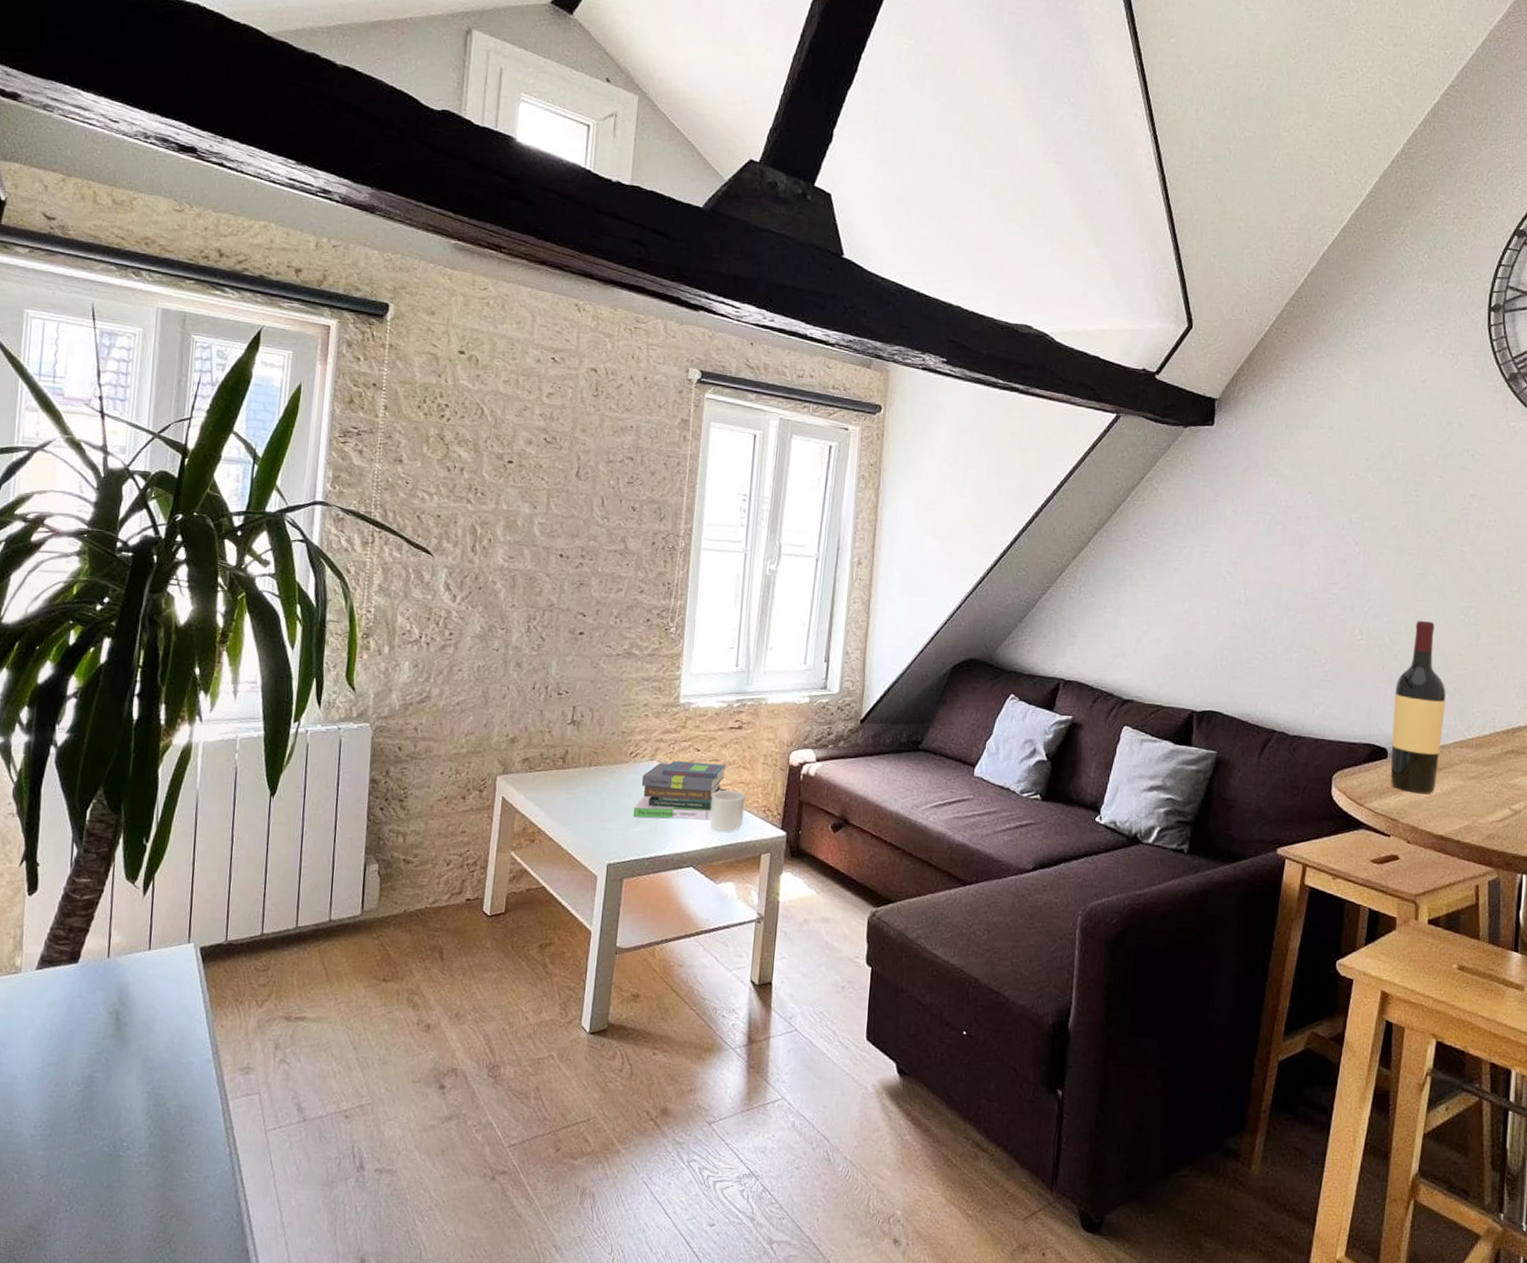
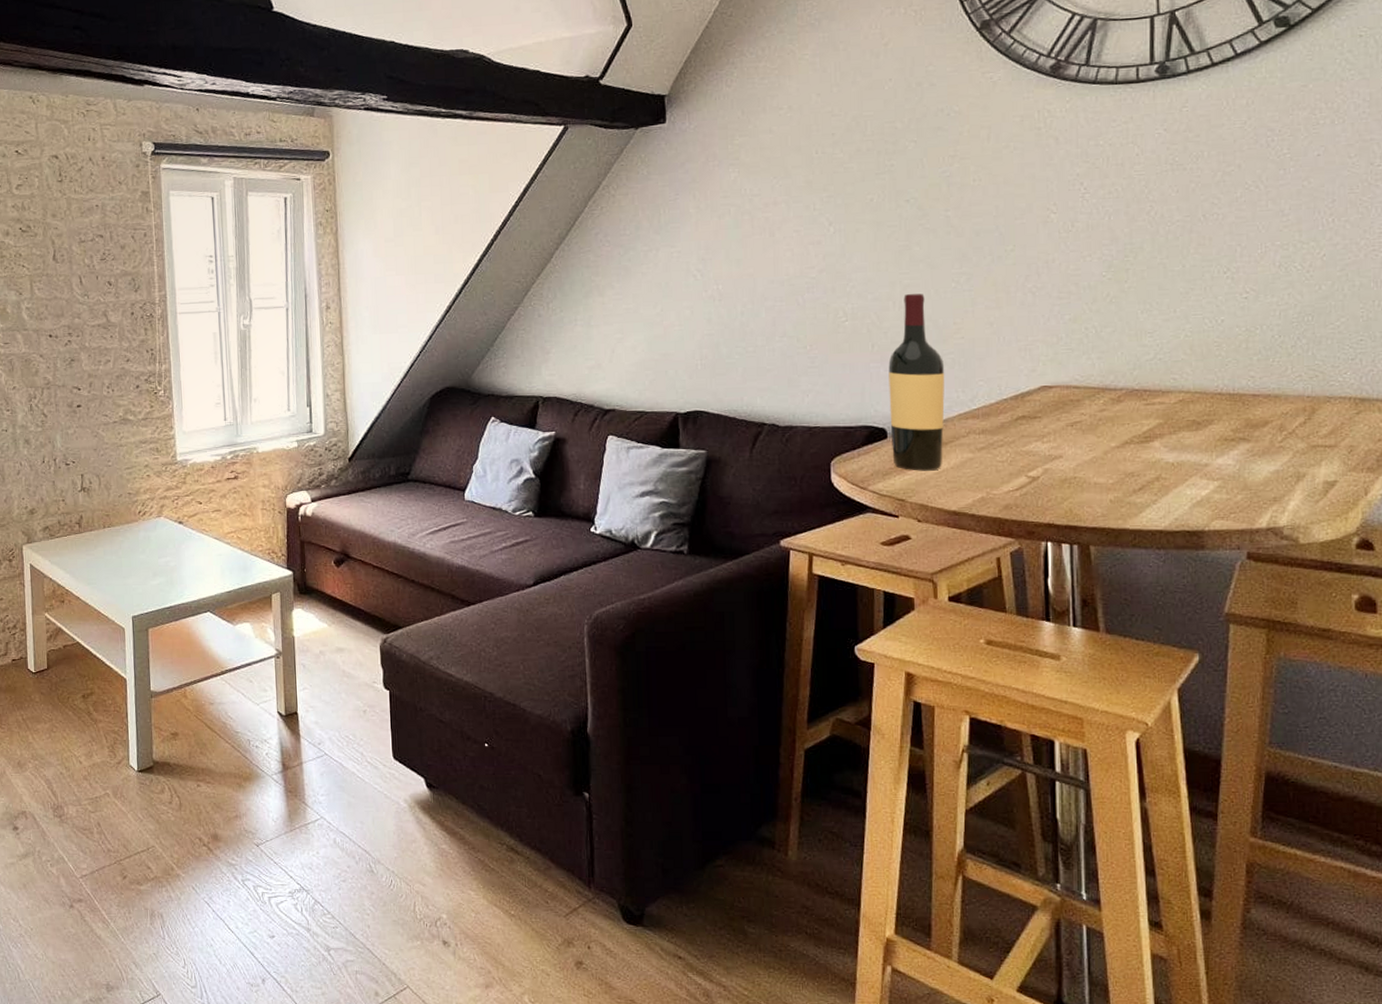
books: present [633,761,727,820] -> none [148,514,231,571]
mug: present [710,790,746,833] -> none [218,537,251,578]

